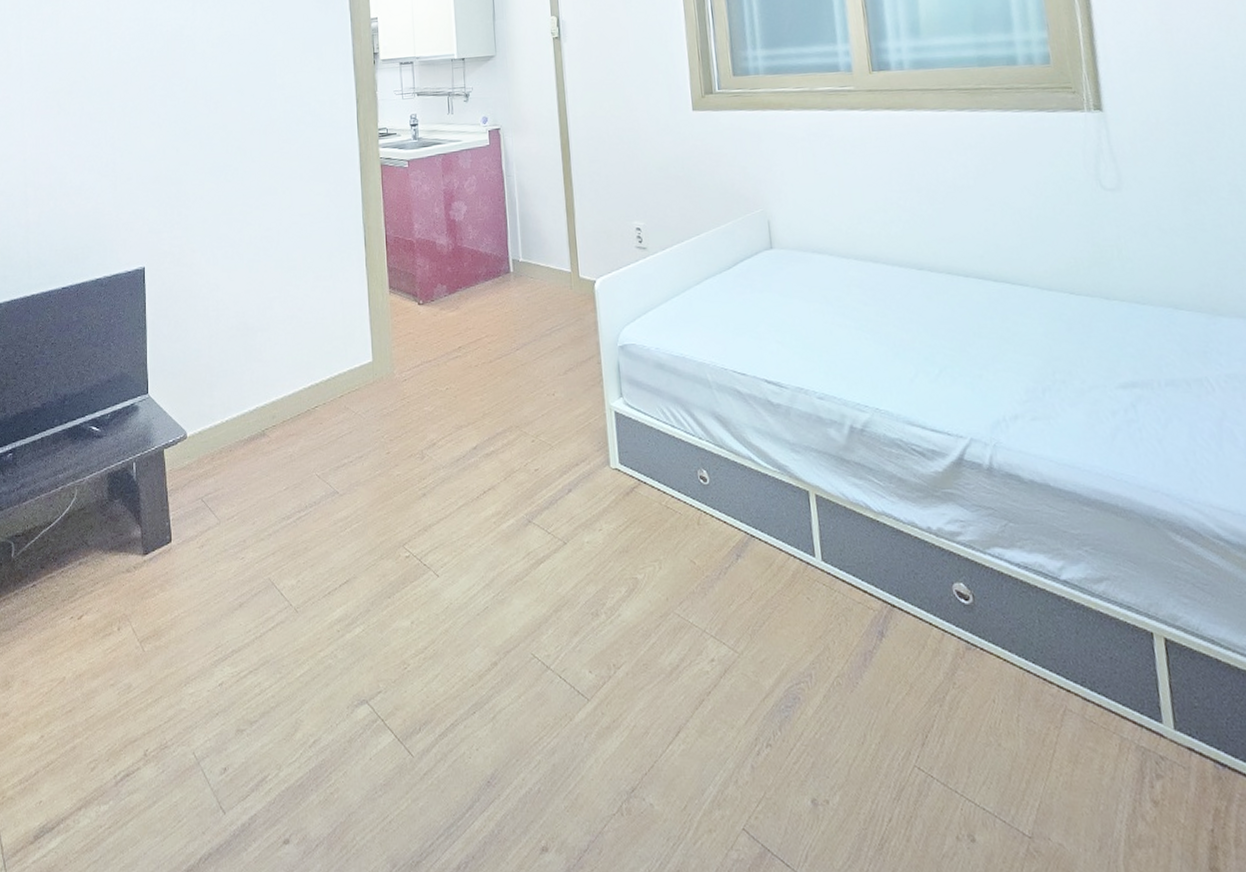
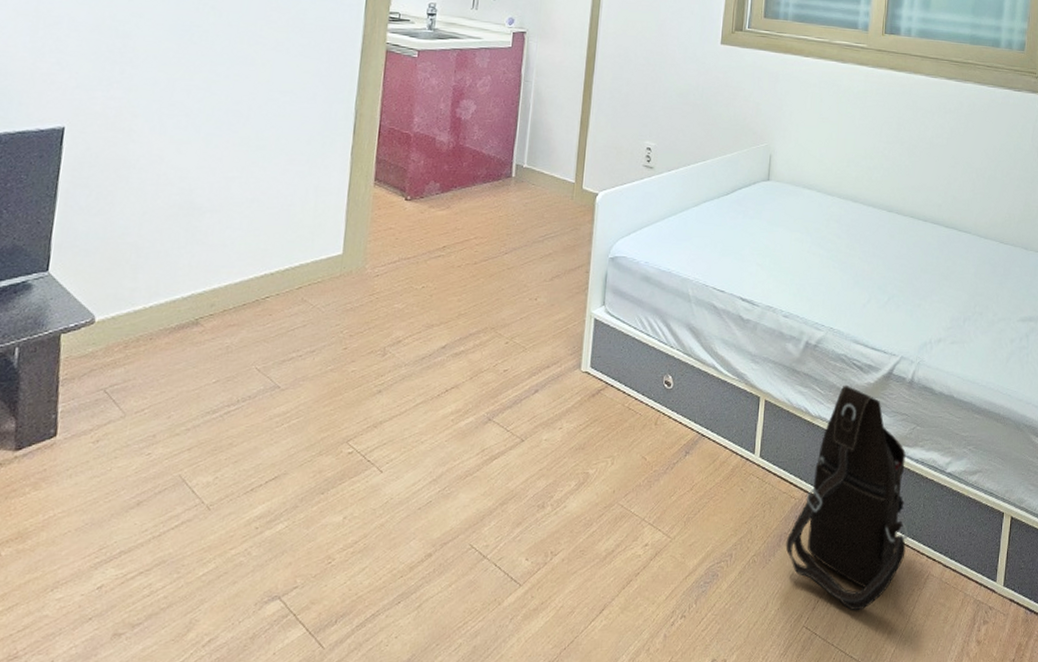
shoulder bag: none [872,474,1028,751] -> present [785,384,909,611]

